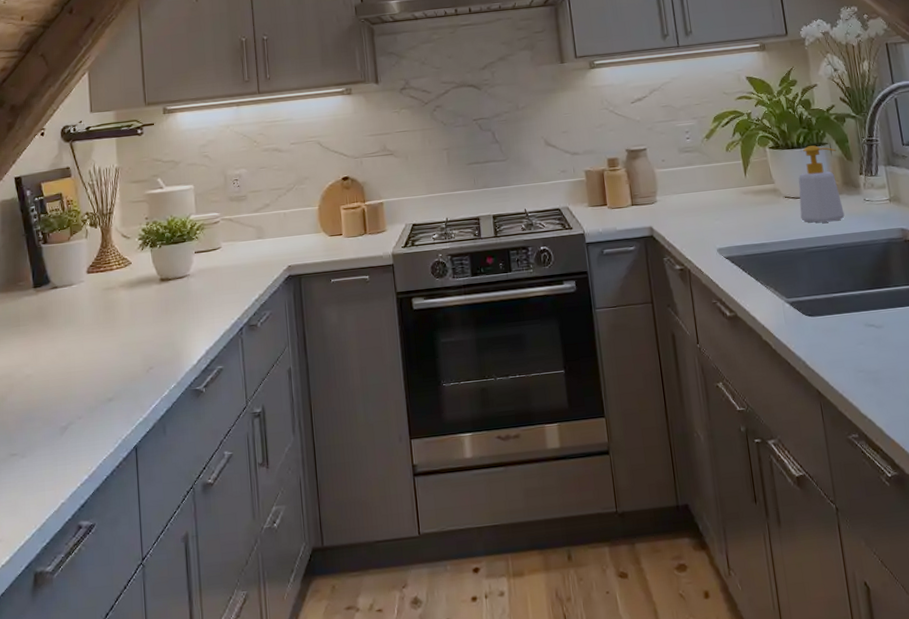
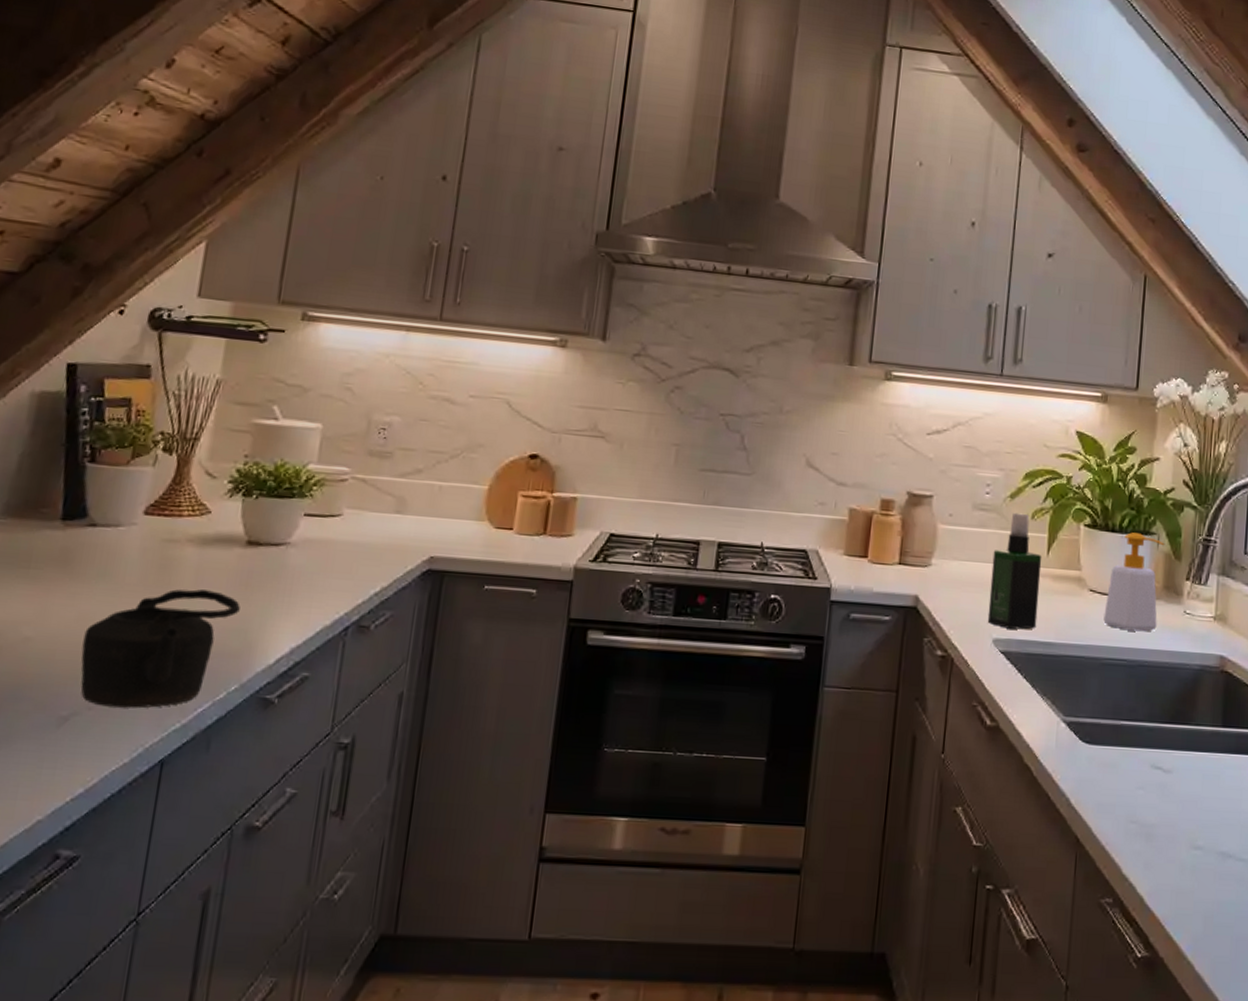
teapot: none [65,319,165,415] -> present [80,589,240,709]
spray bottle: none [702,148,749,239] -> present [987,512,1042,630]

